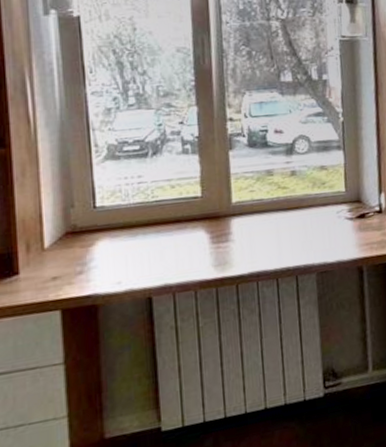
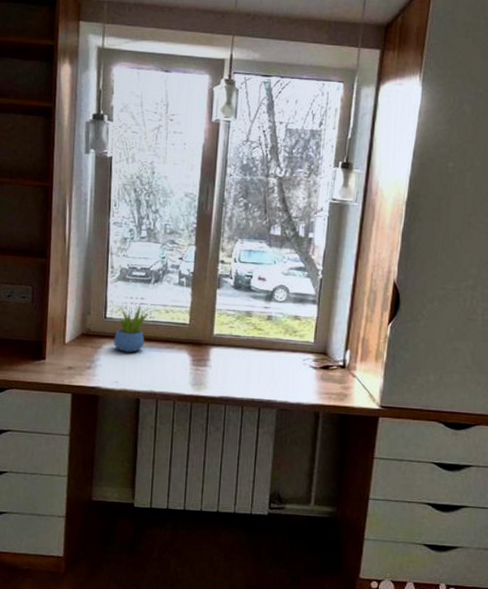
succulent plant: none [109,184,150,245] -> present [113,304,149,353]

